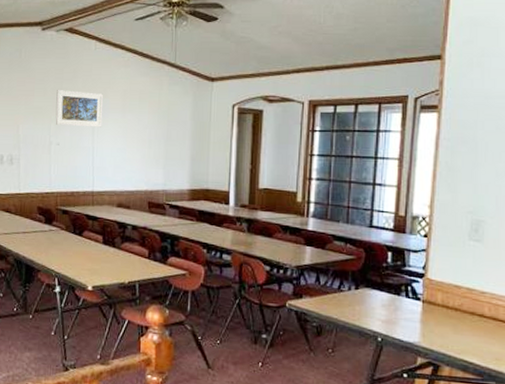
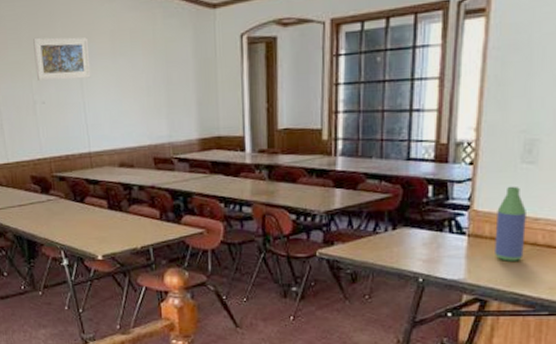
bottle: none [446,260,474,330] -> present [495,186,526,261]

